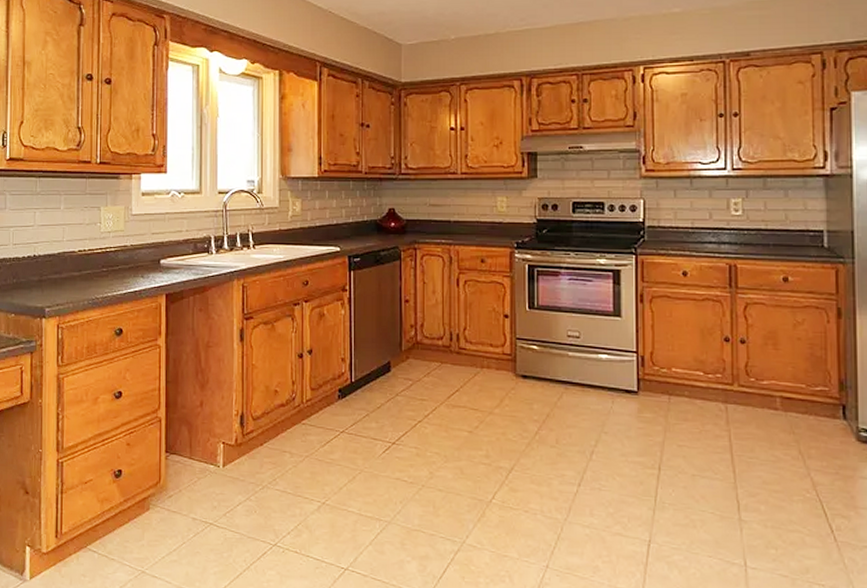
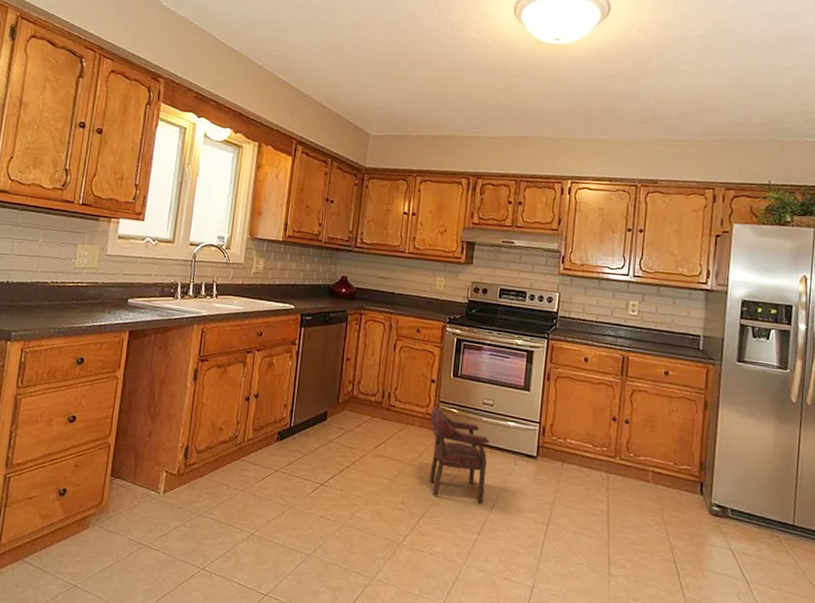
stool: none [508,345,580,450] -> present [429,407,490,503]

